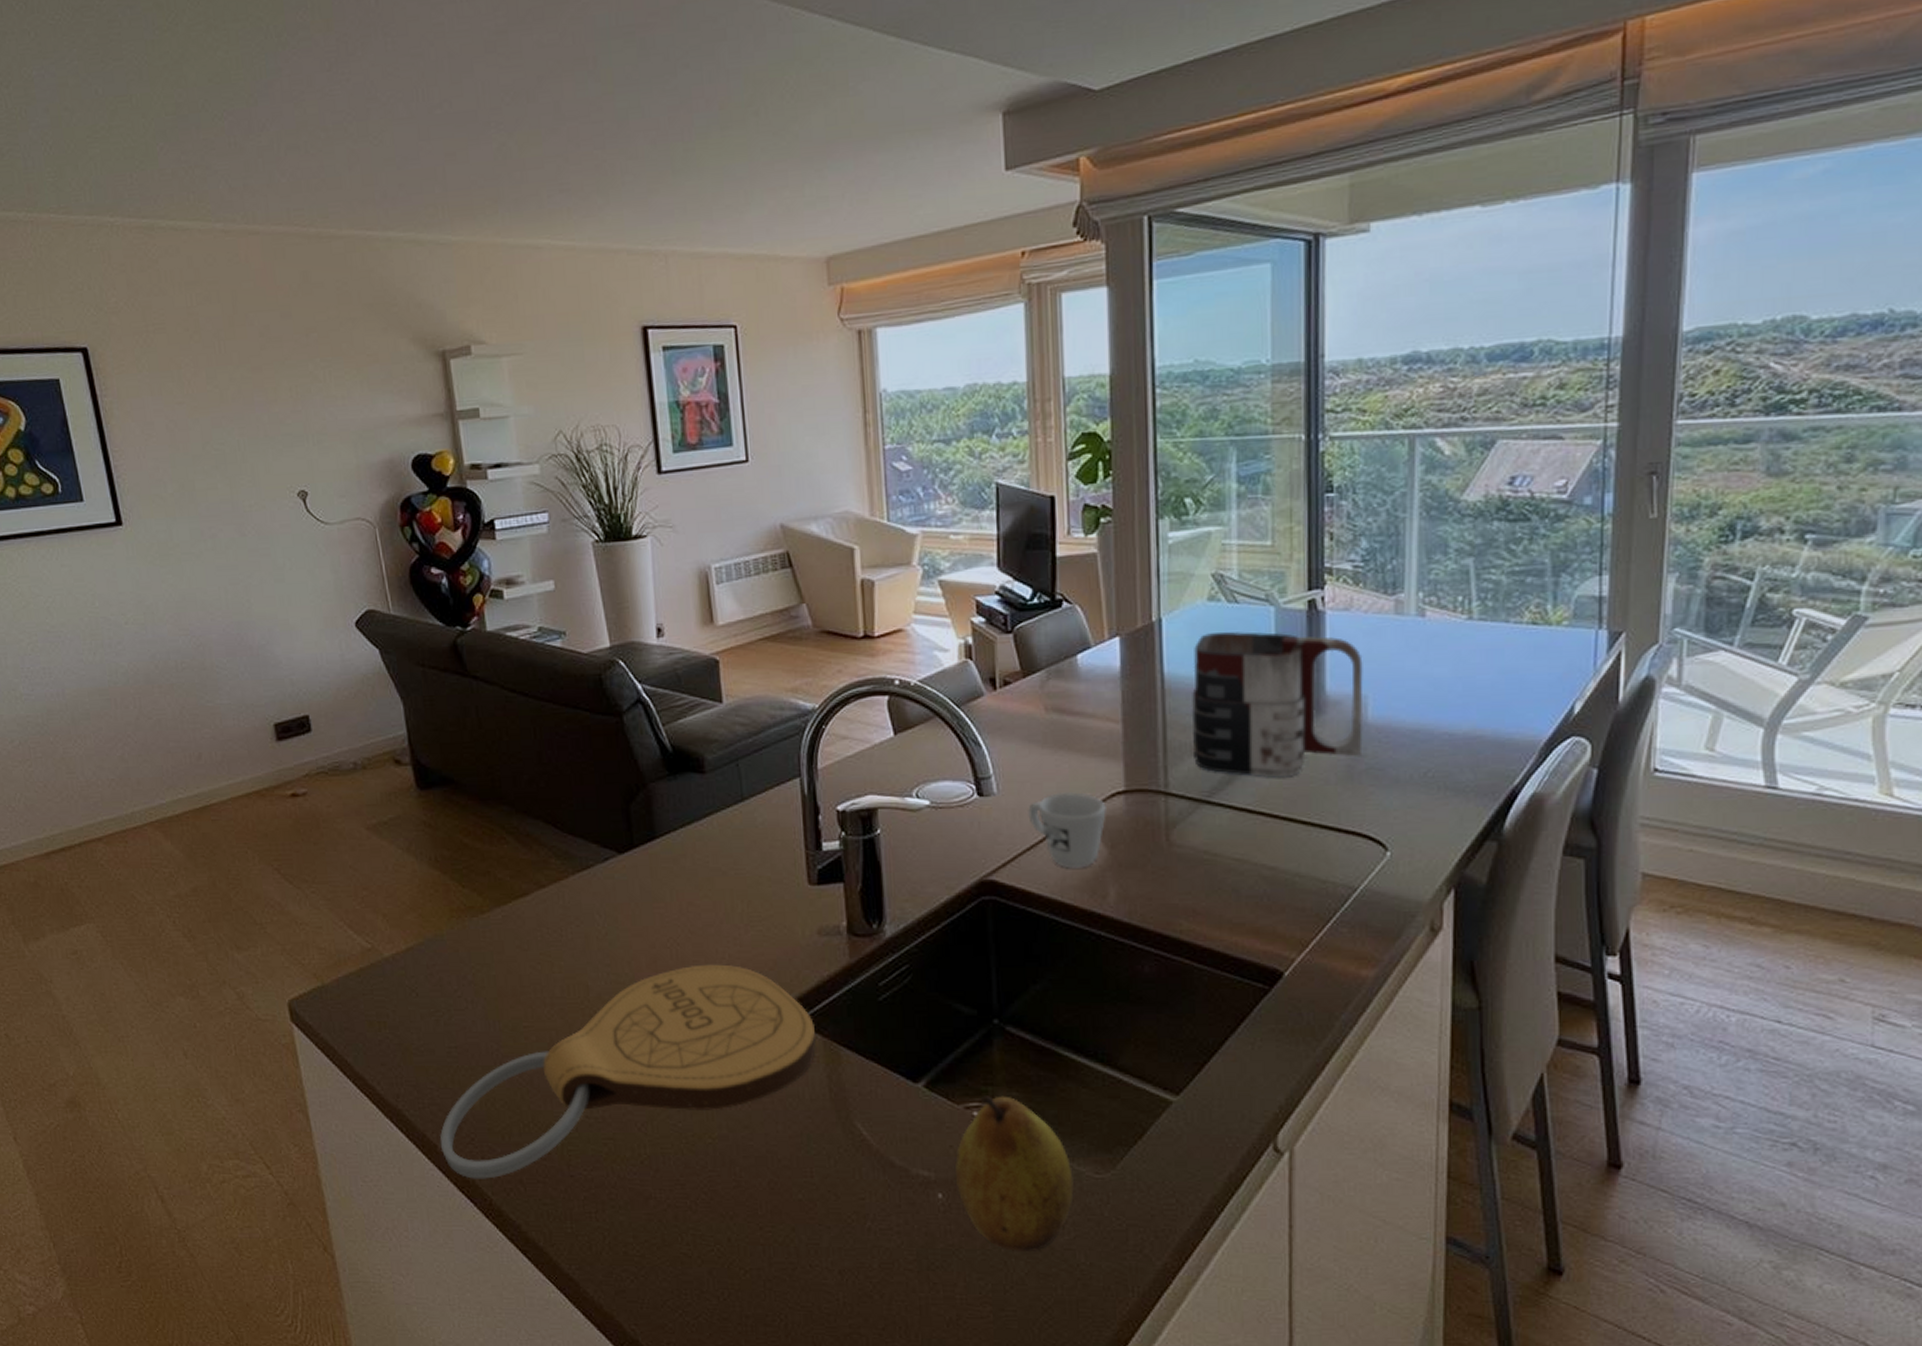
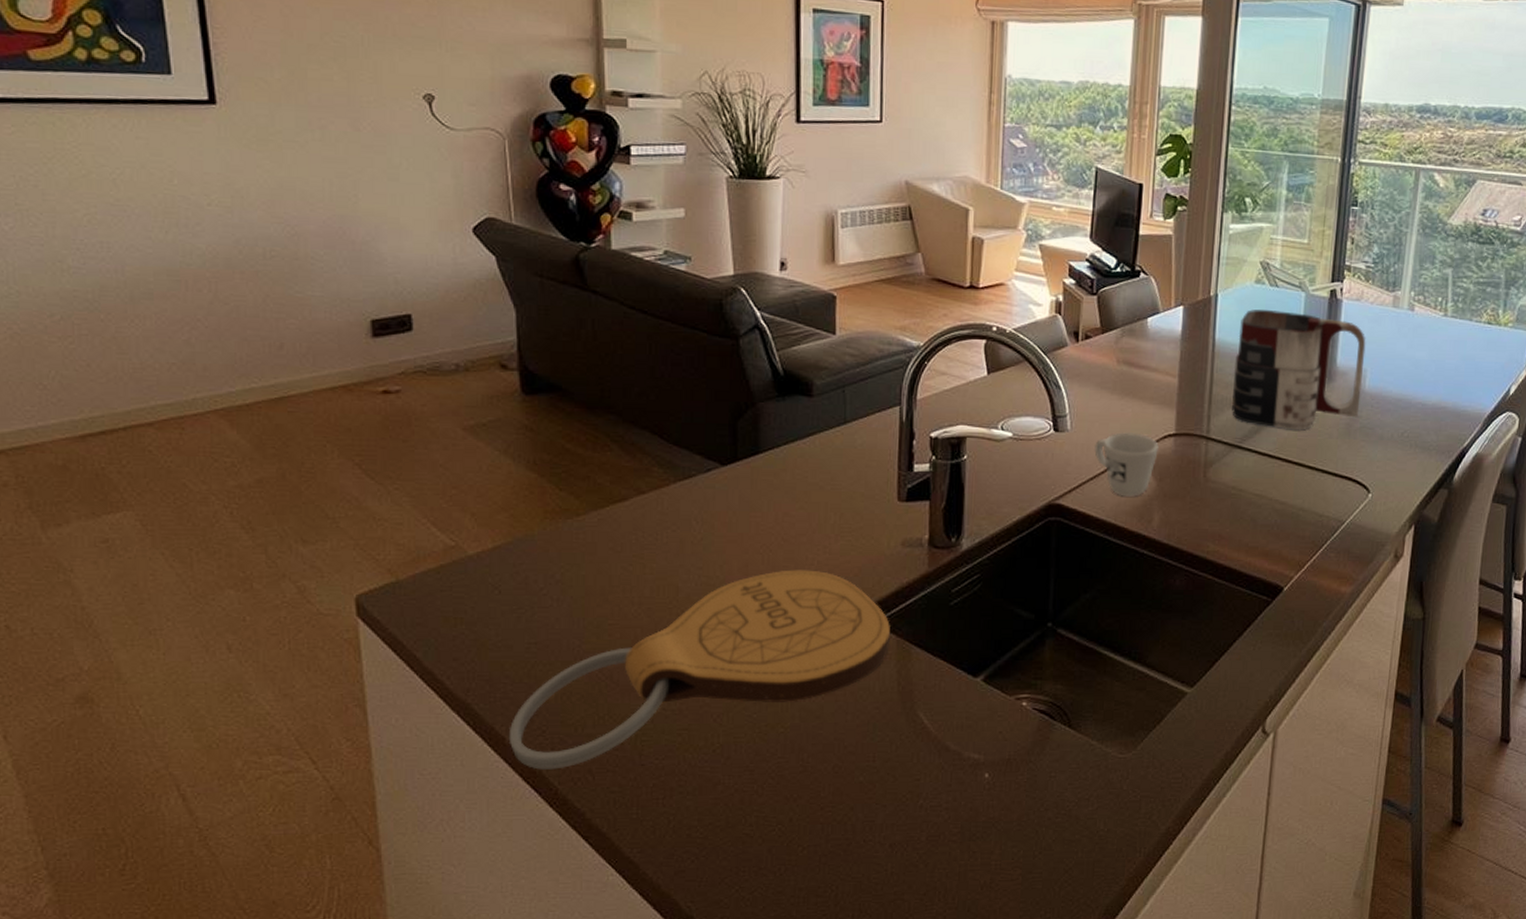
fruit: present [954,1096,1074,1251] -> none [1001,688,1101,821]

